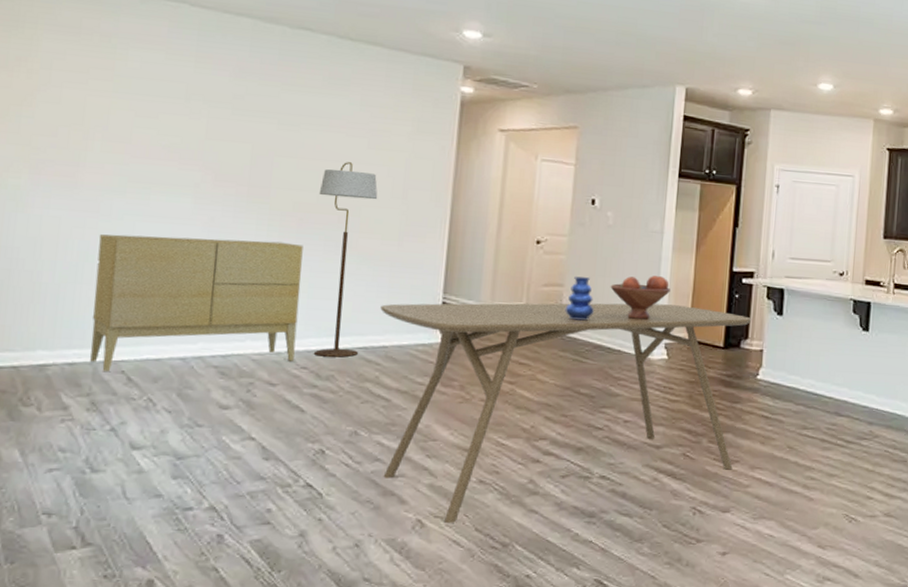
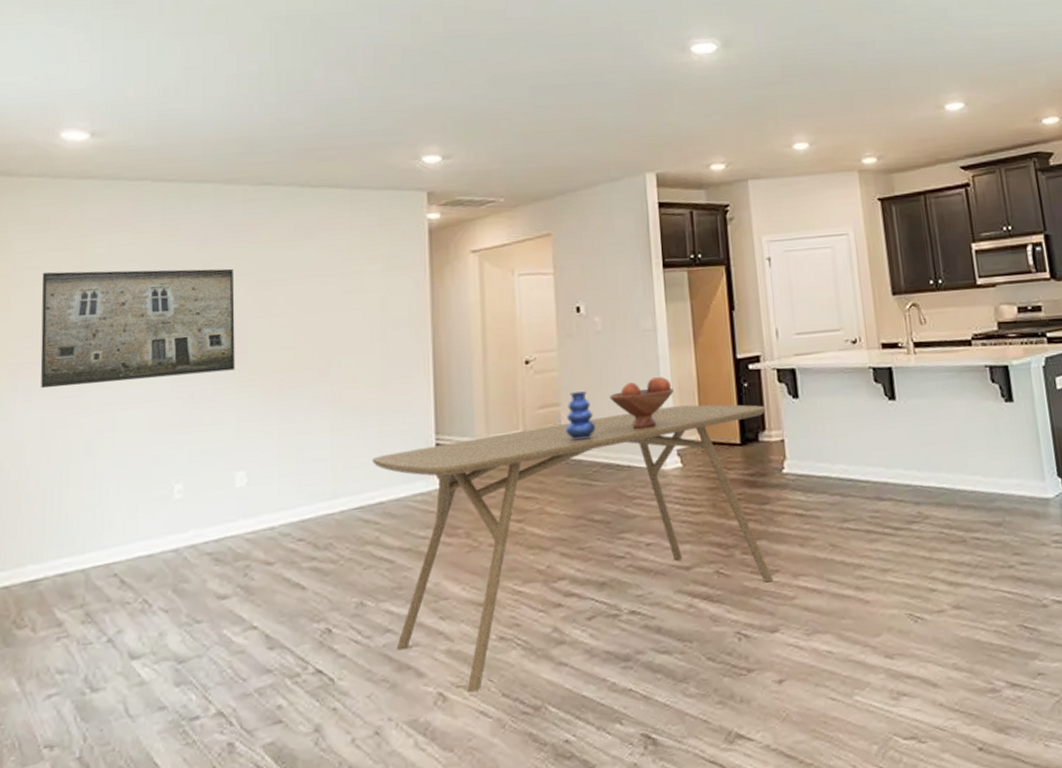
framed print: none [62,75,264,202] -> present [40,268,235,389]
sideboard: present [90,234,303,372] -> none [80,407,289,578]
floor lamp: present [313,162,378,357] -> none [296,311,357,525]

